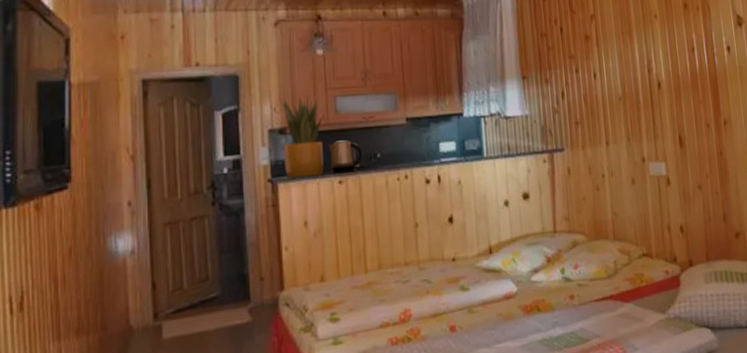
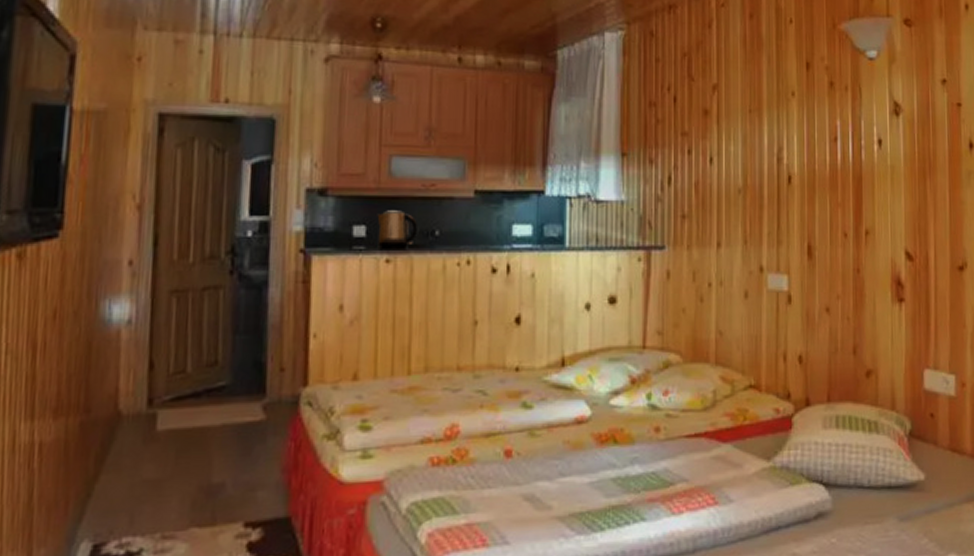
planter: present [280,95,324,179] -> none [321,150,375,251]

